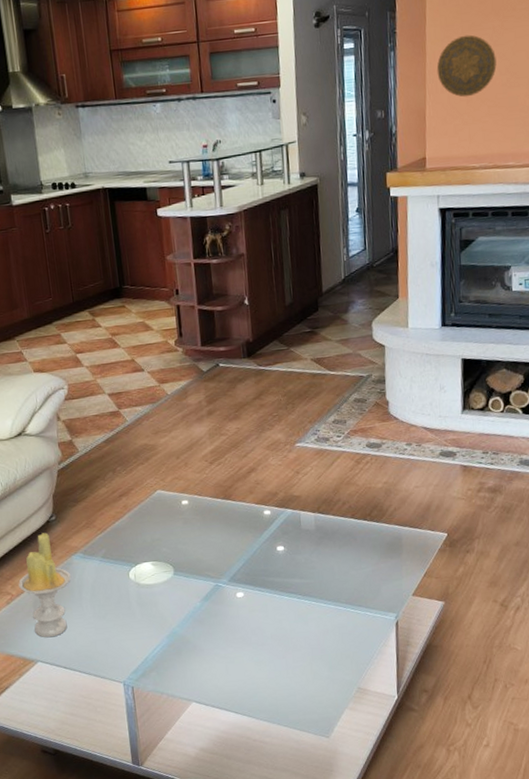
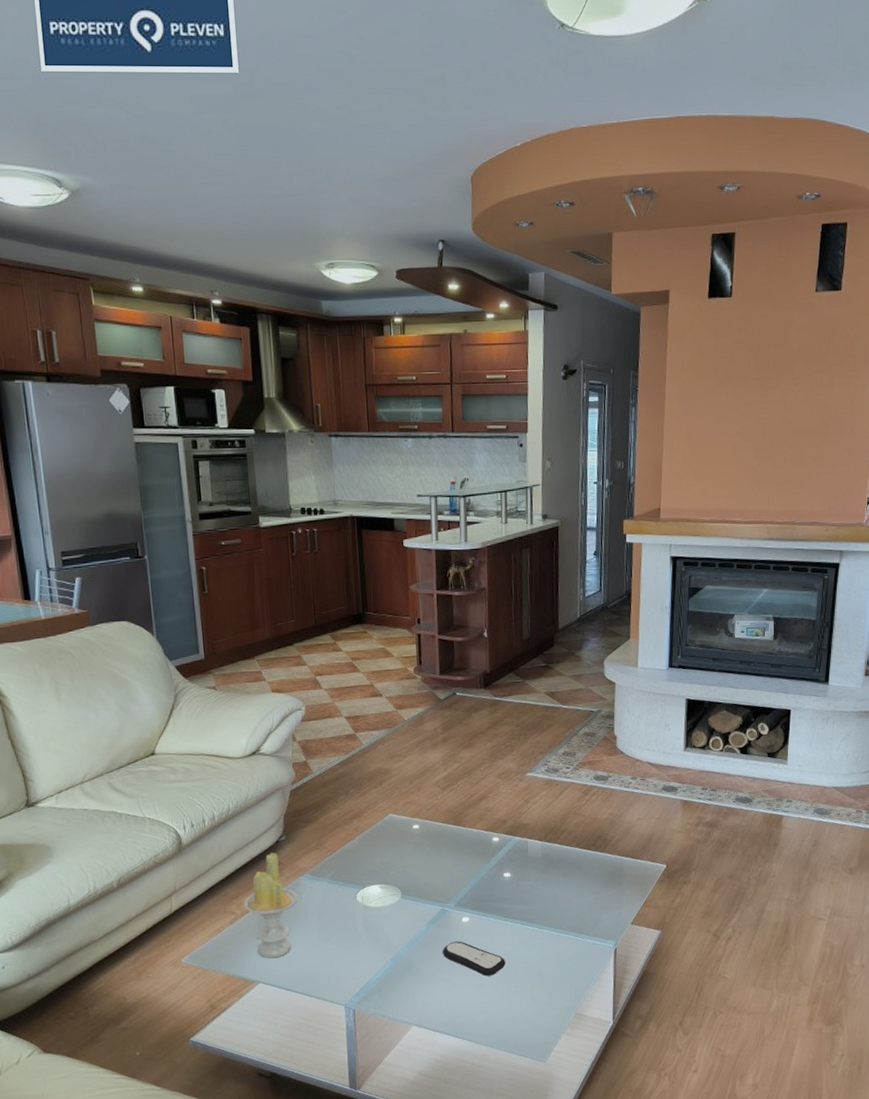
remote control: none [218,616,283,652] -> present [443,941,506,976]
decorative plate: present [436,34,497,98] -> none [673,398,728,455]

